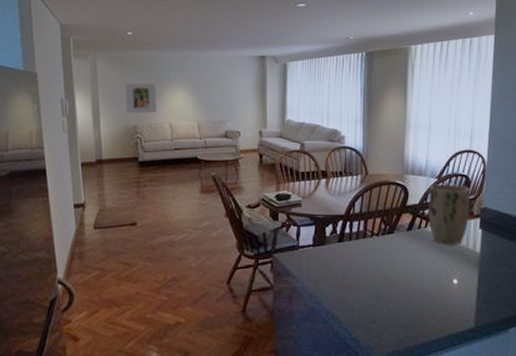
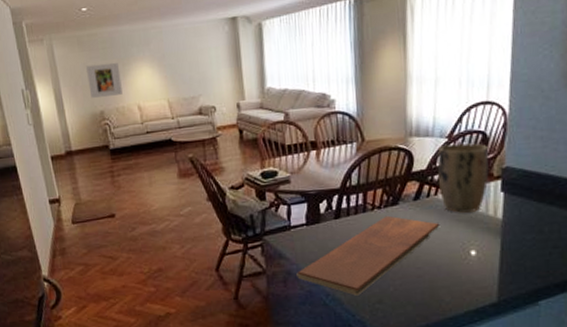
chopping board: none [300,242,429,315] -> present [295,215,440,296]

